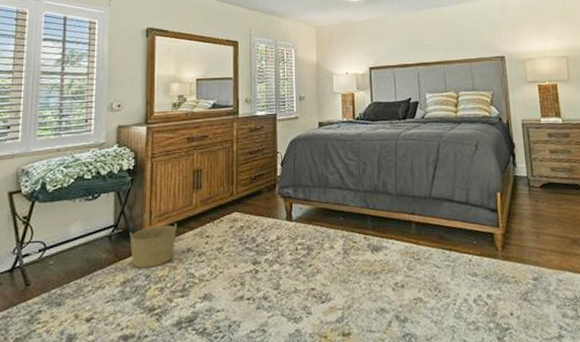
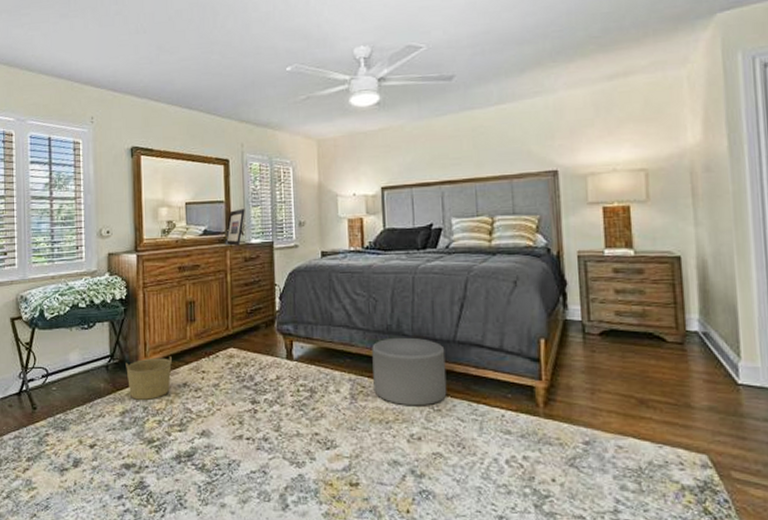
picture frame: none [232,84,252,118] -> present [225,208,245,246]
pouf: none [362,195,425,257] -> present [372,337,447,406]

